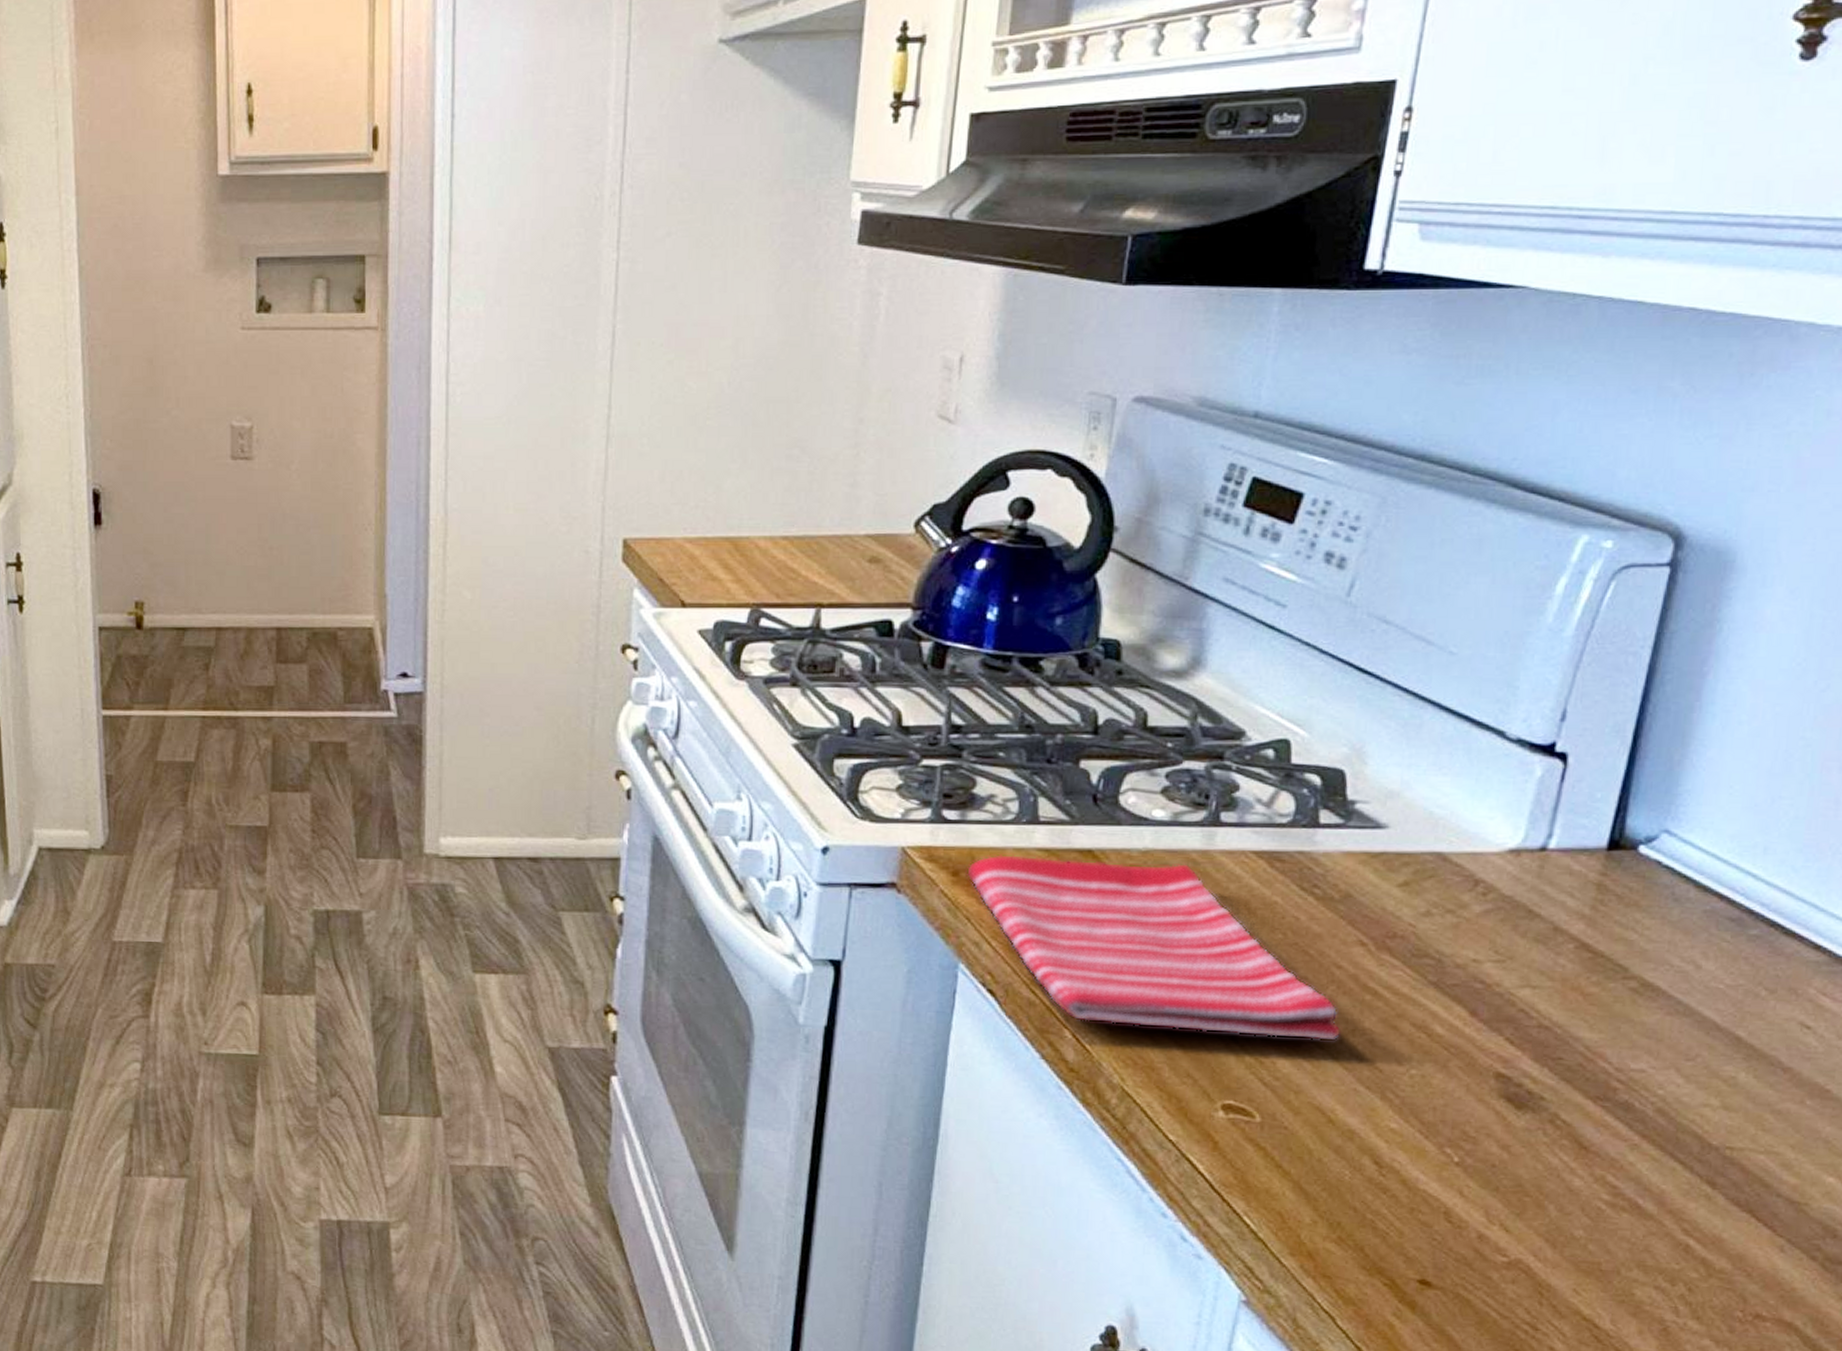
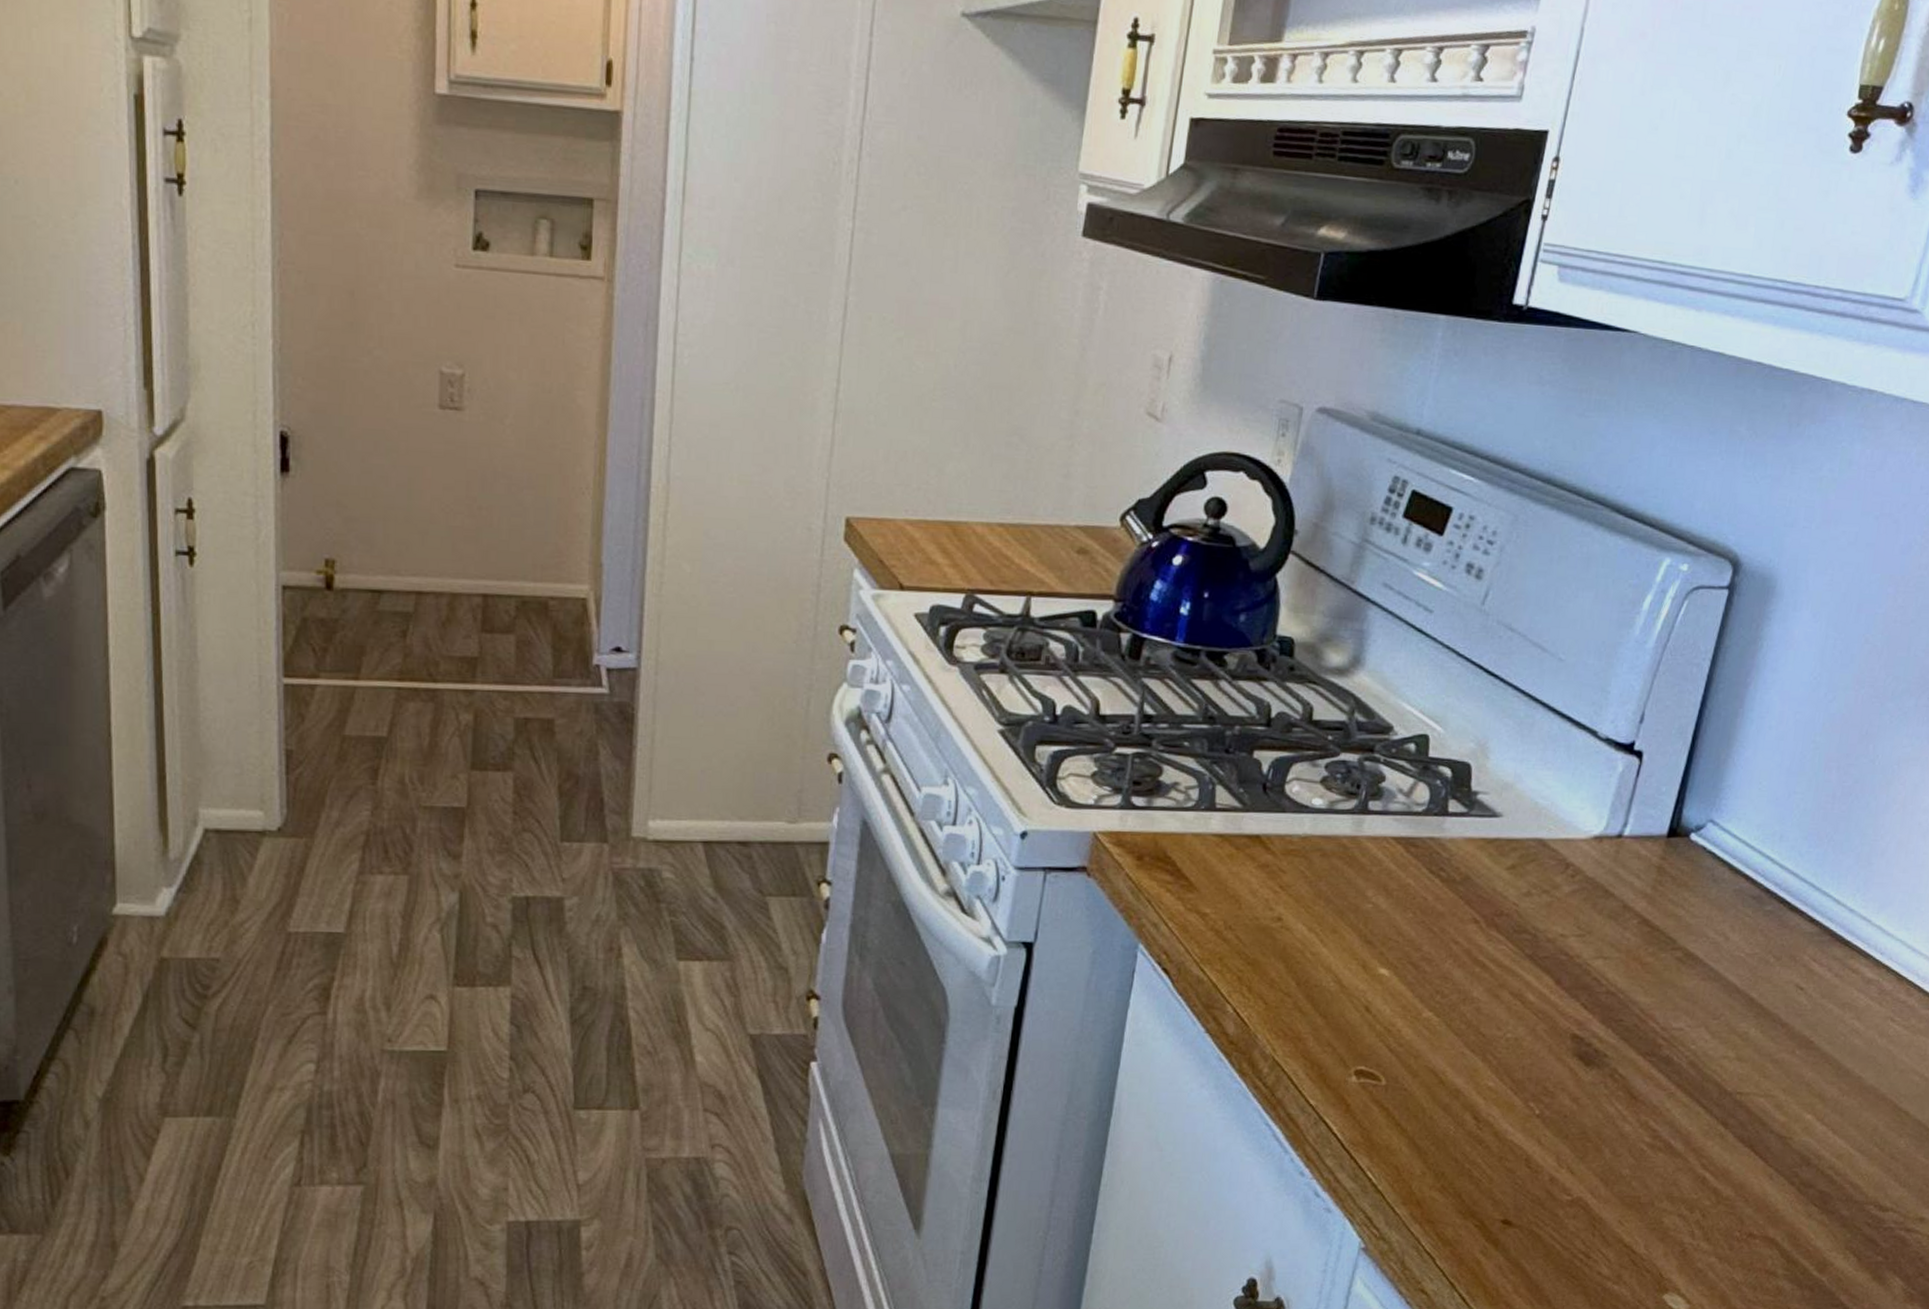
dish towel: present [967,854,1342,1041] -> none [1150,840,1455,1009]

